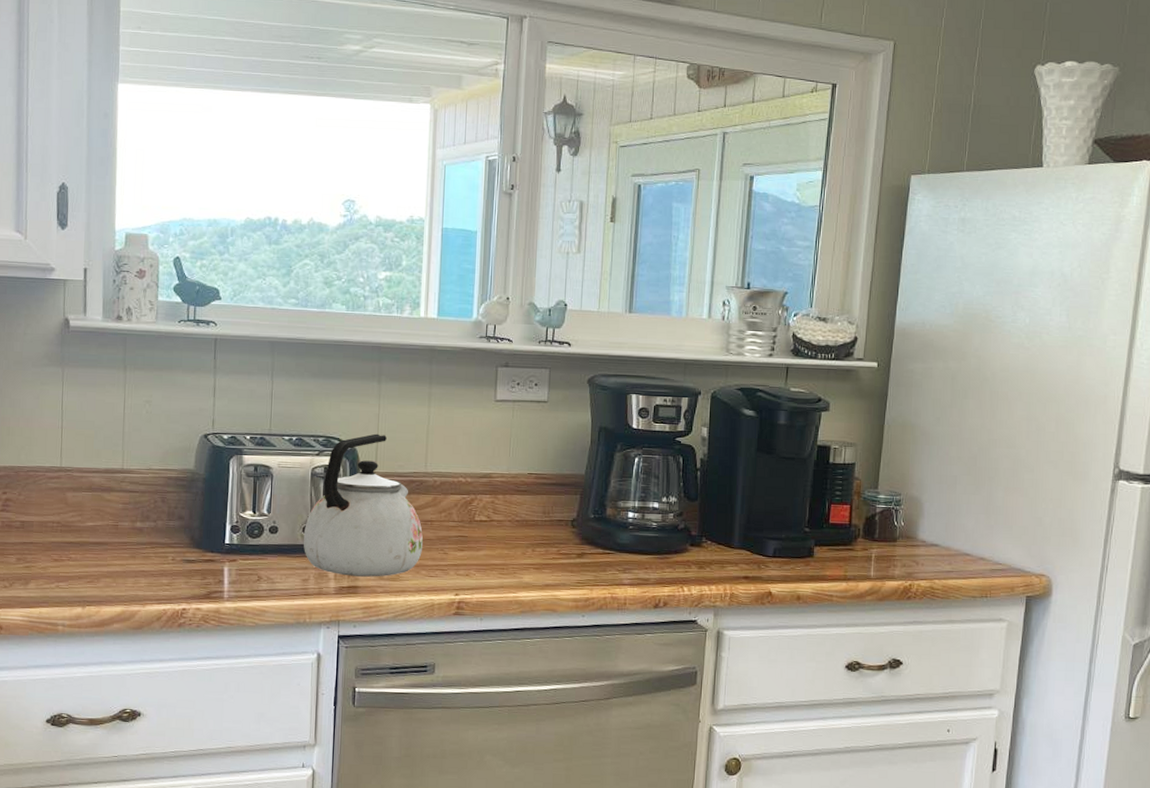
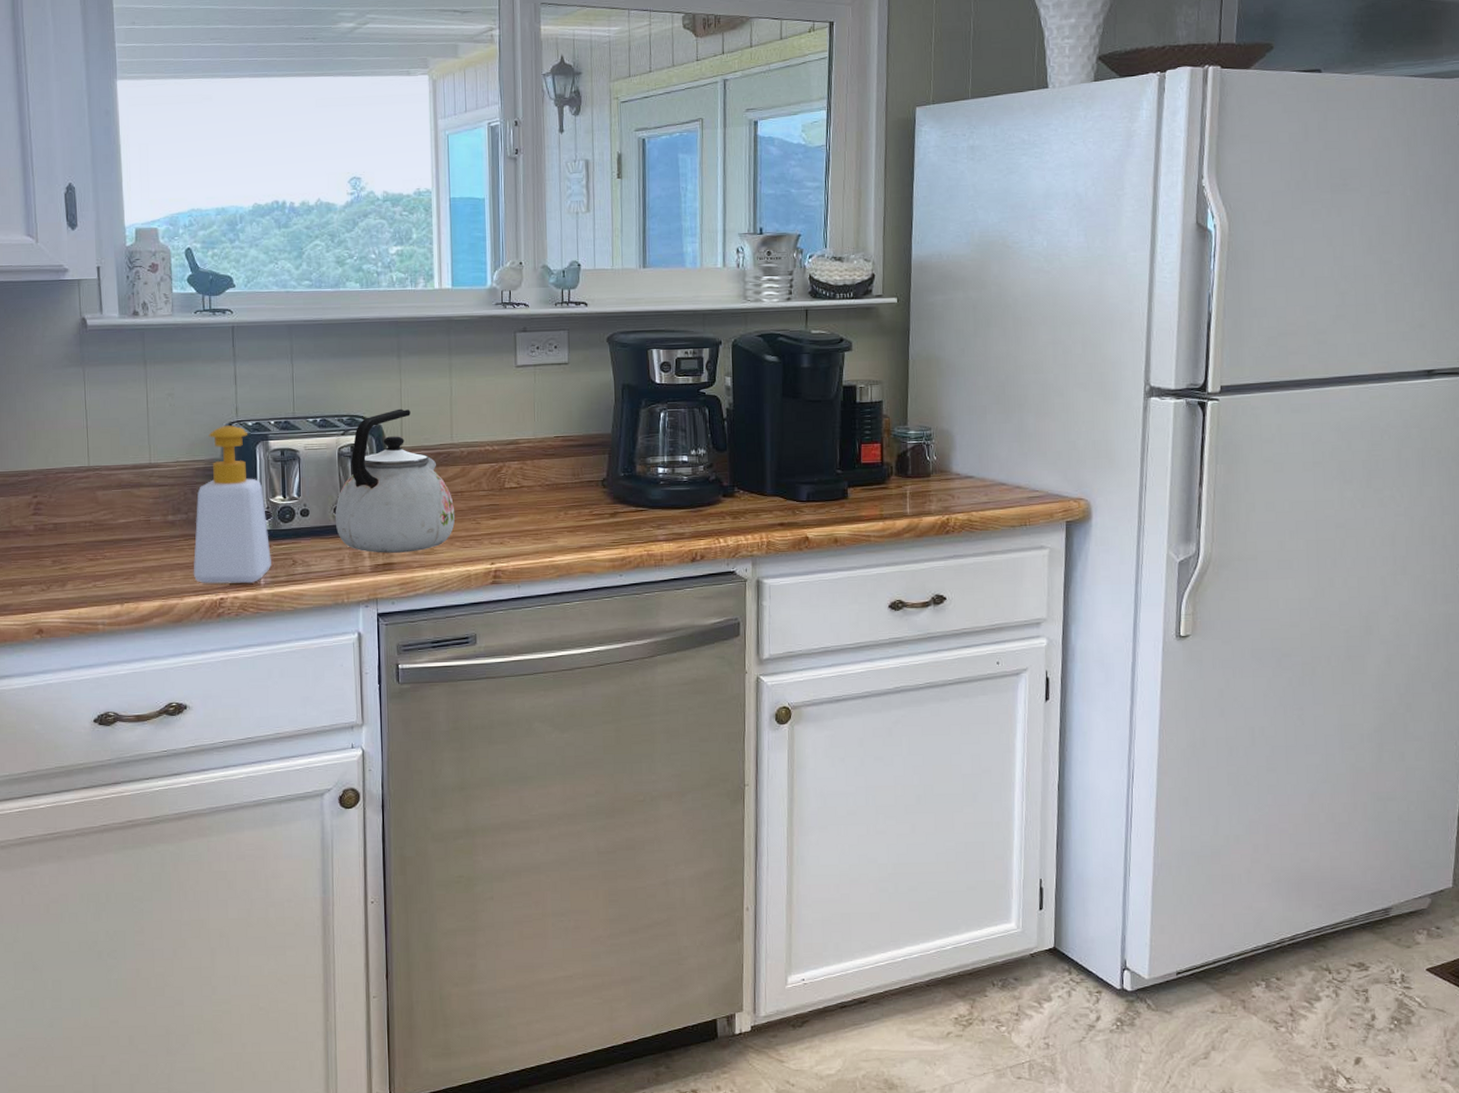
soap bottle: none [157,437,237,595] -> present [193,425,271,584]

